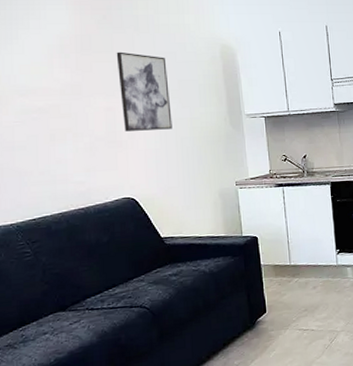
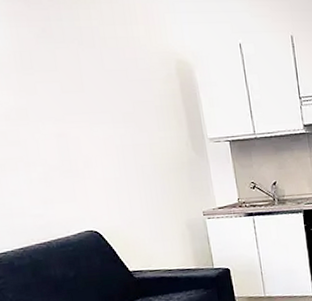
wall art: present [116,52,172,131] -> none [61,70,131,160]

